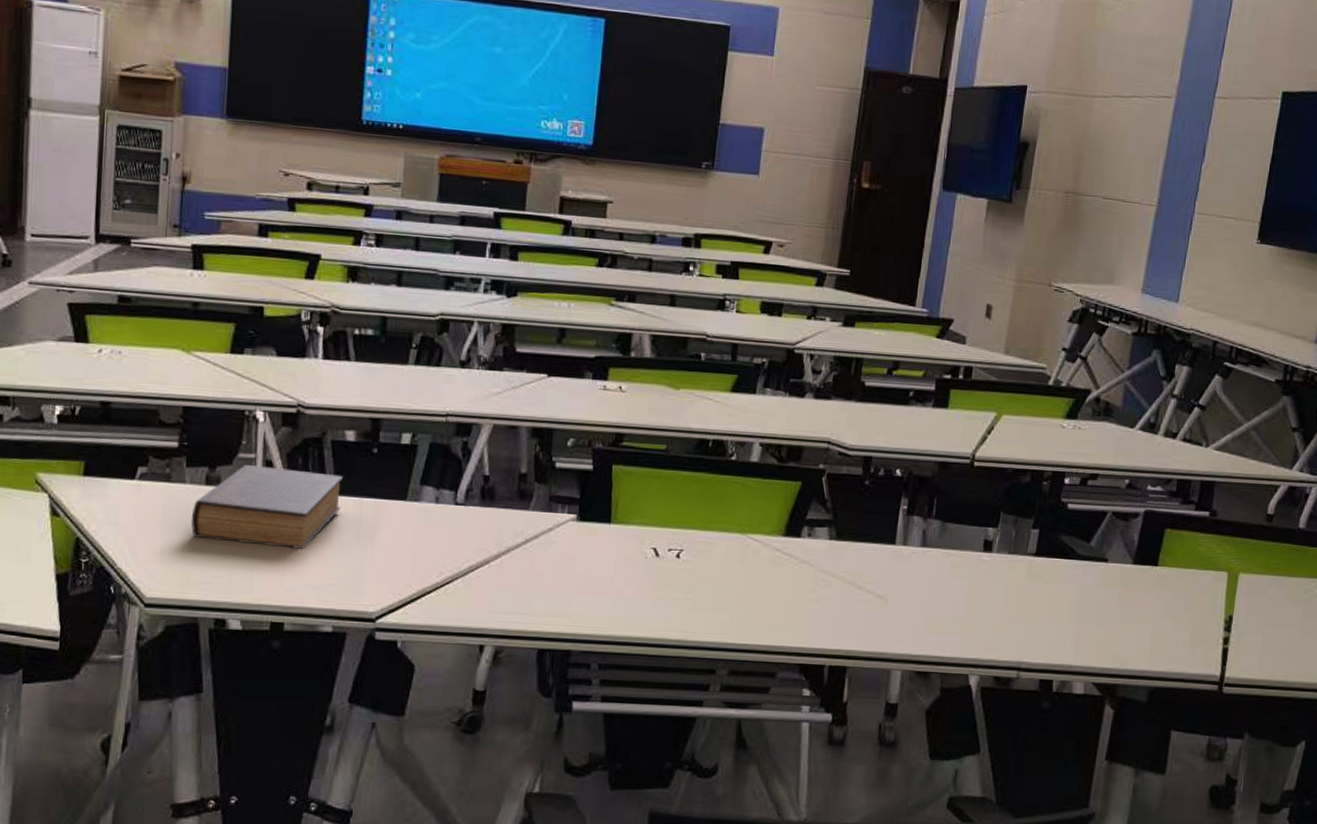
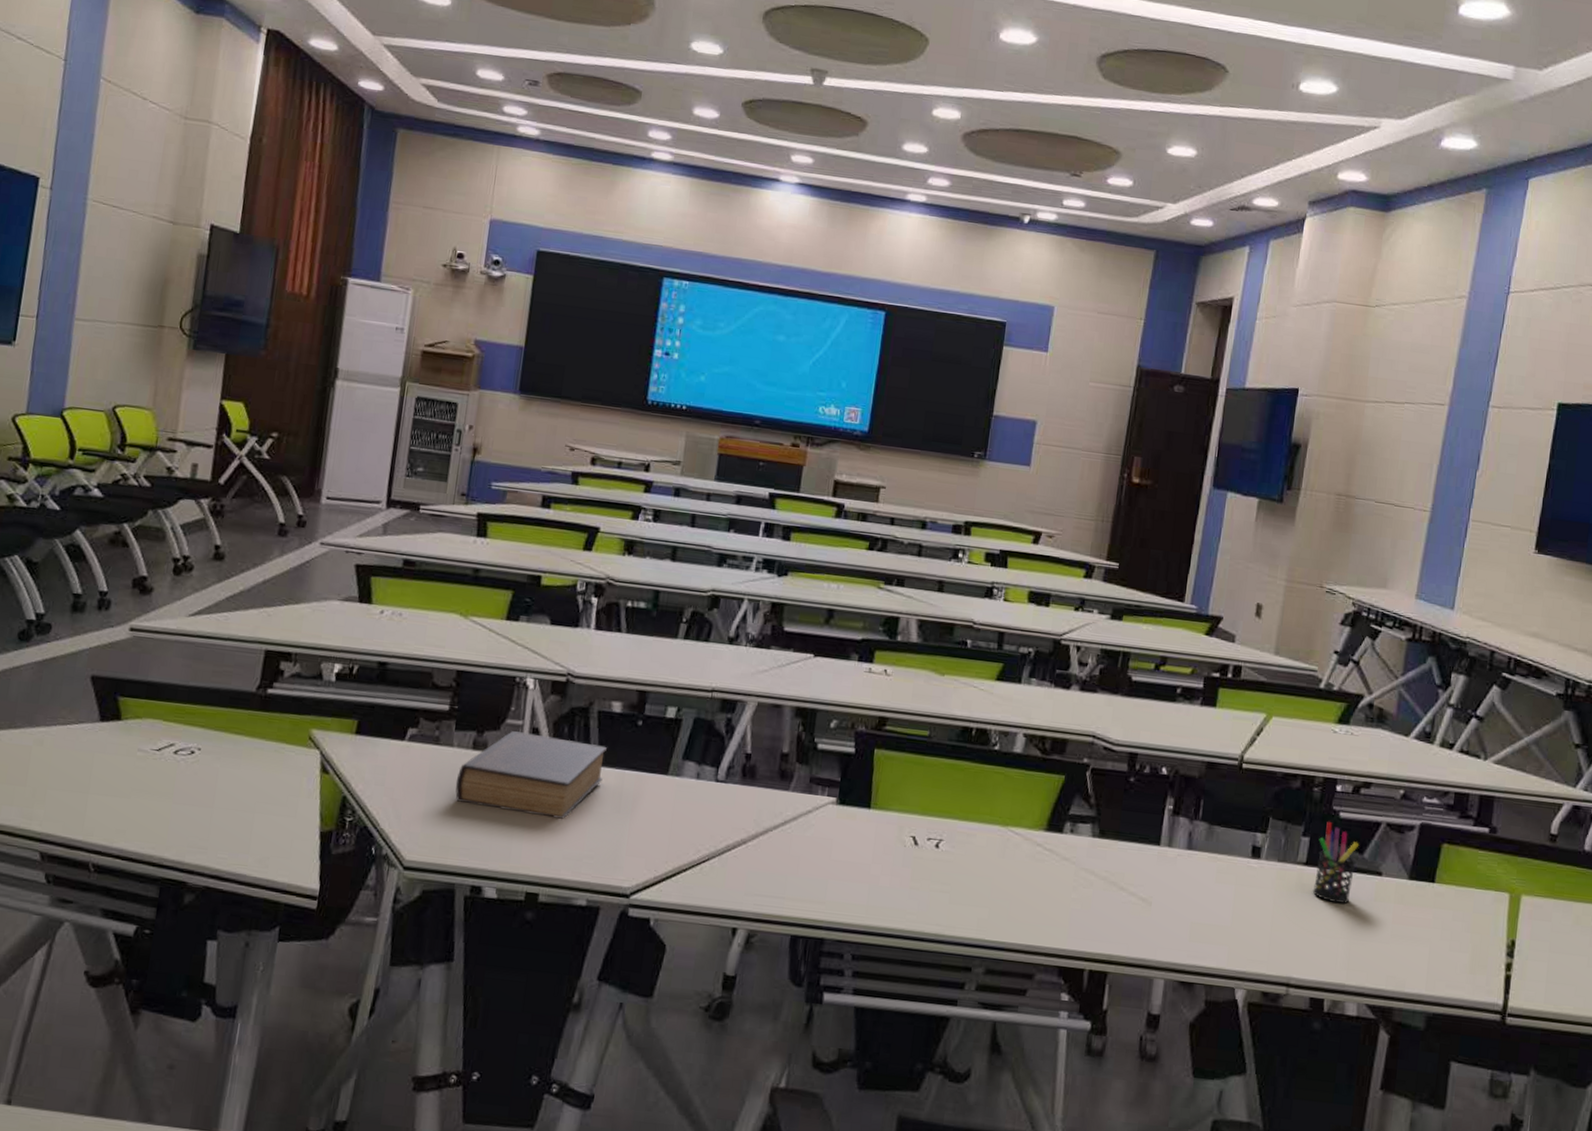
pen holder: none [1041,514,1087,590] -> present [1312,822,1360,904]

